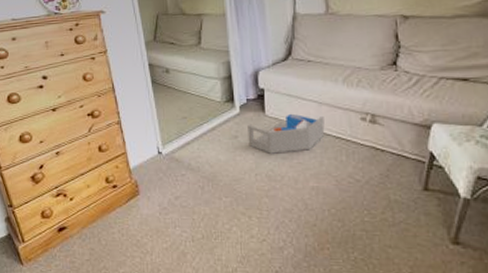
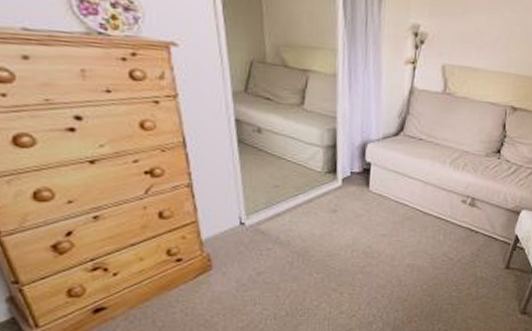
storage bin: present [248,113,325,154] -> none [348,190,428,231]

